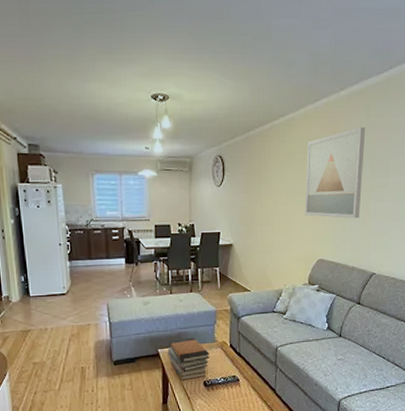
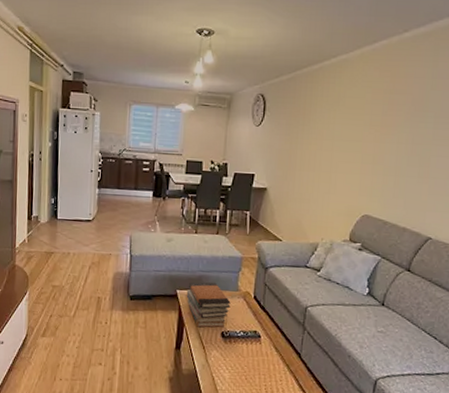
wall art: present [304,126,366,219] -> none [351,72,432,174]

